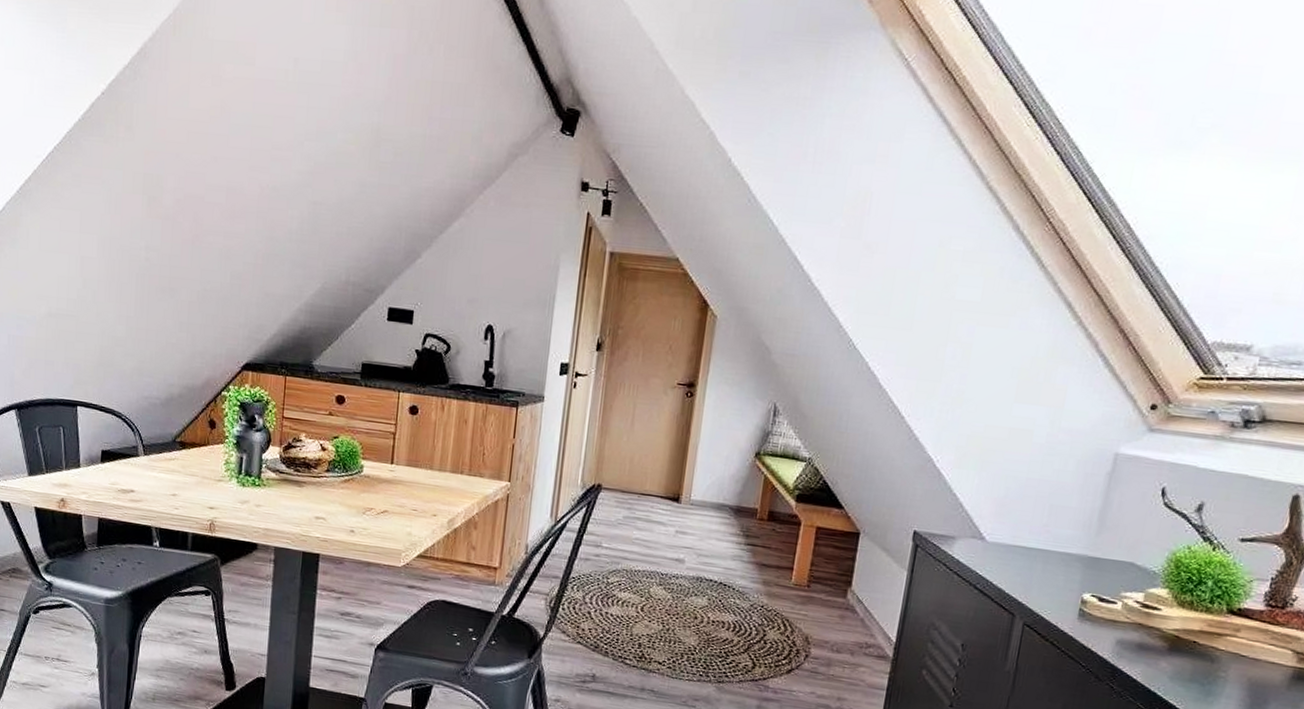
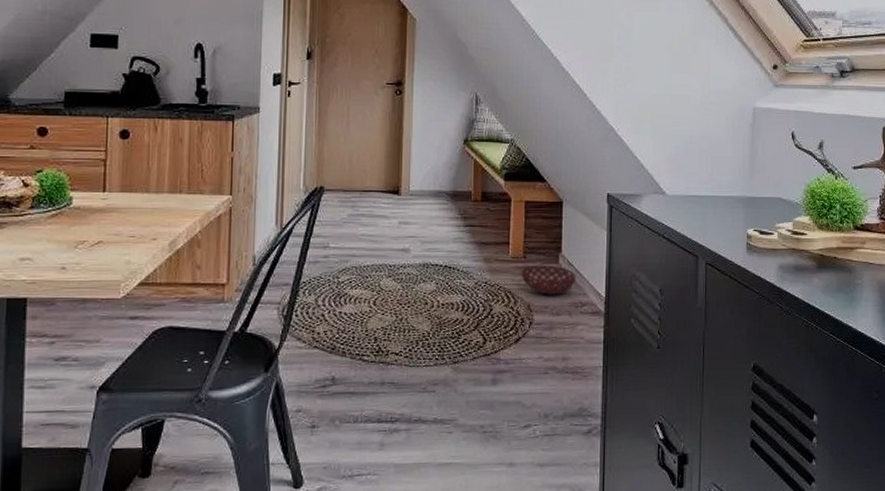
basket: none [803,596,864,631] -> present [522,265,576,295]

